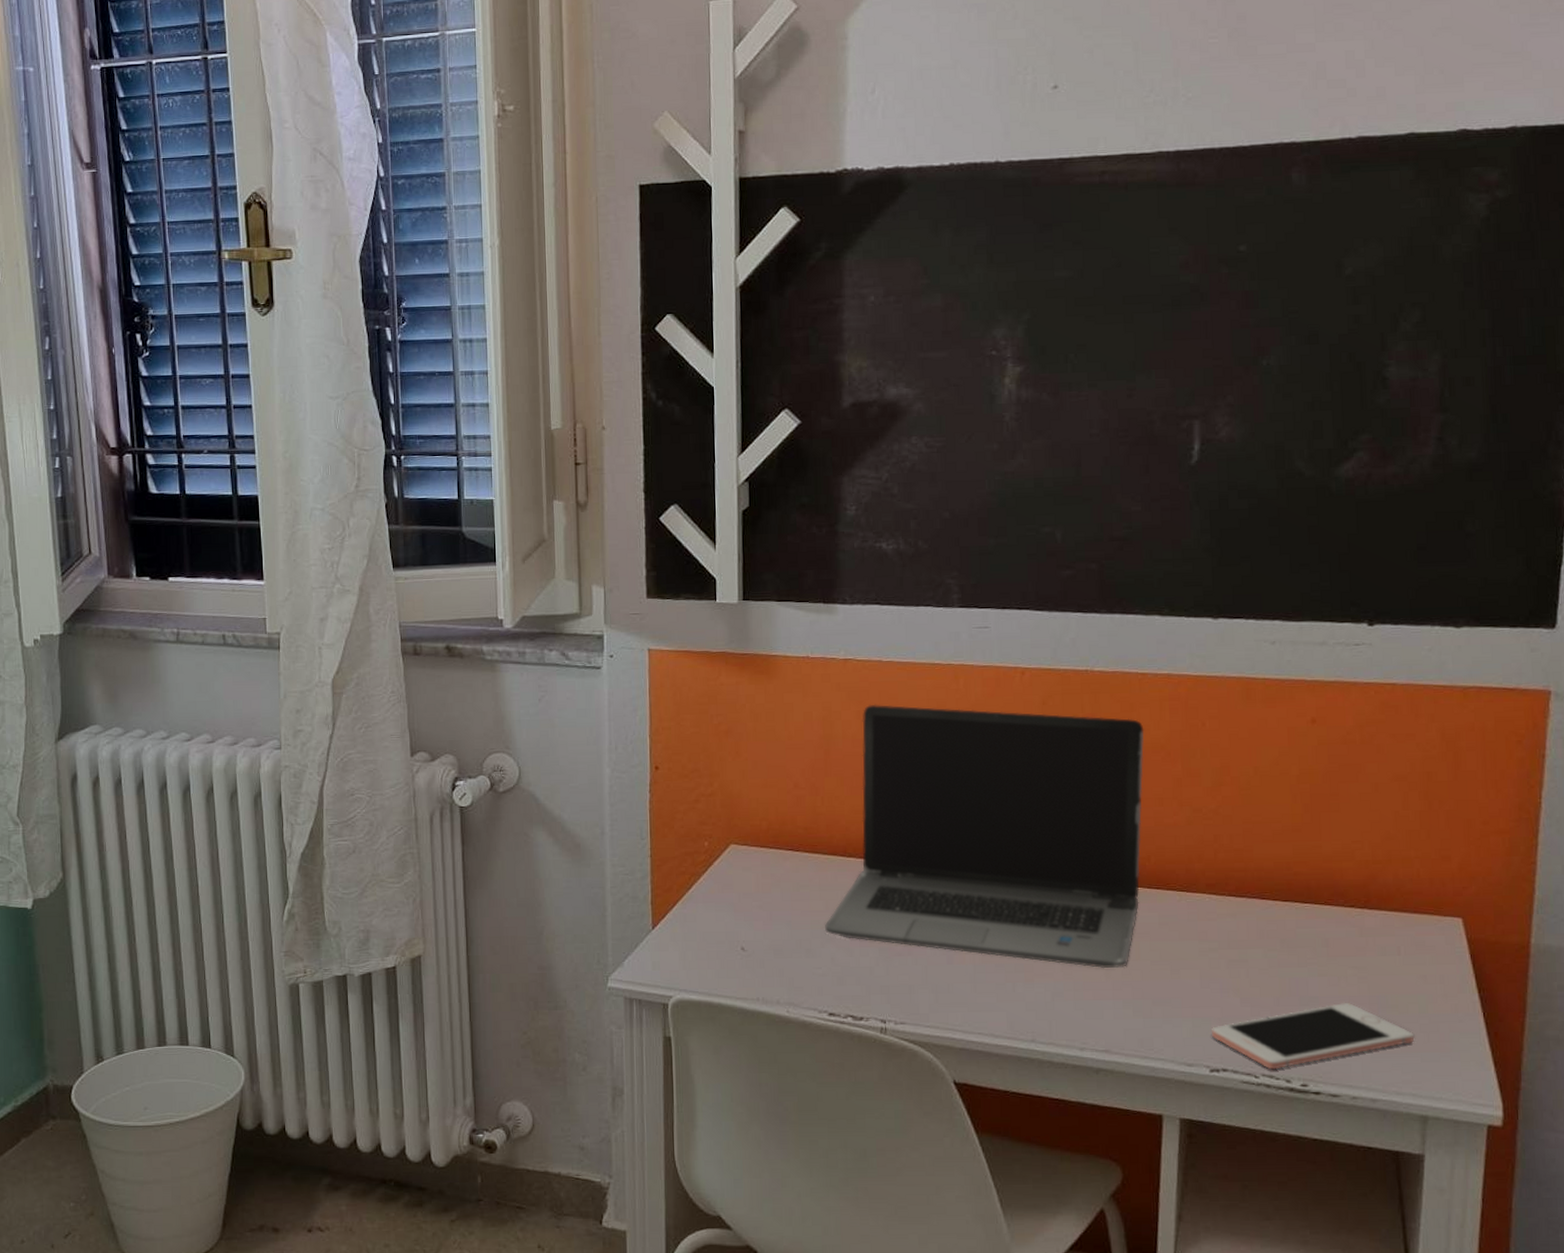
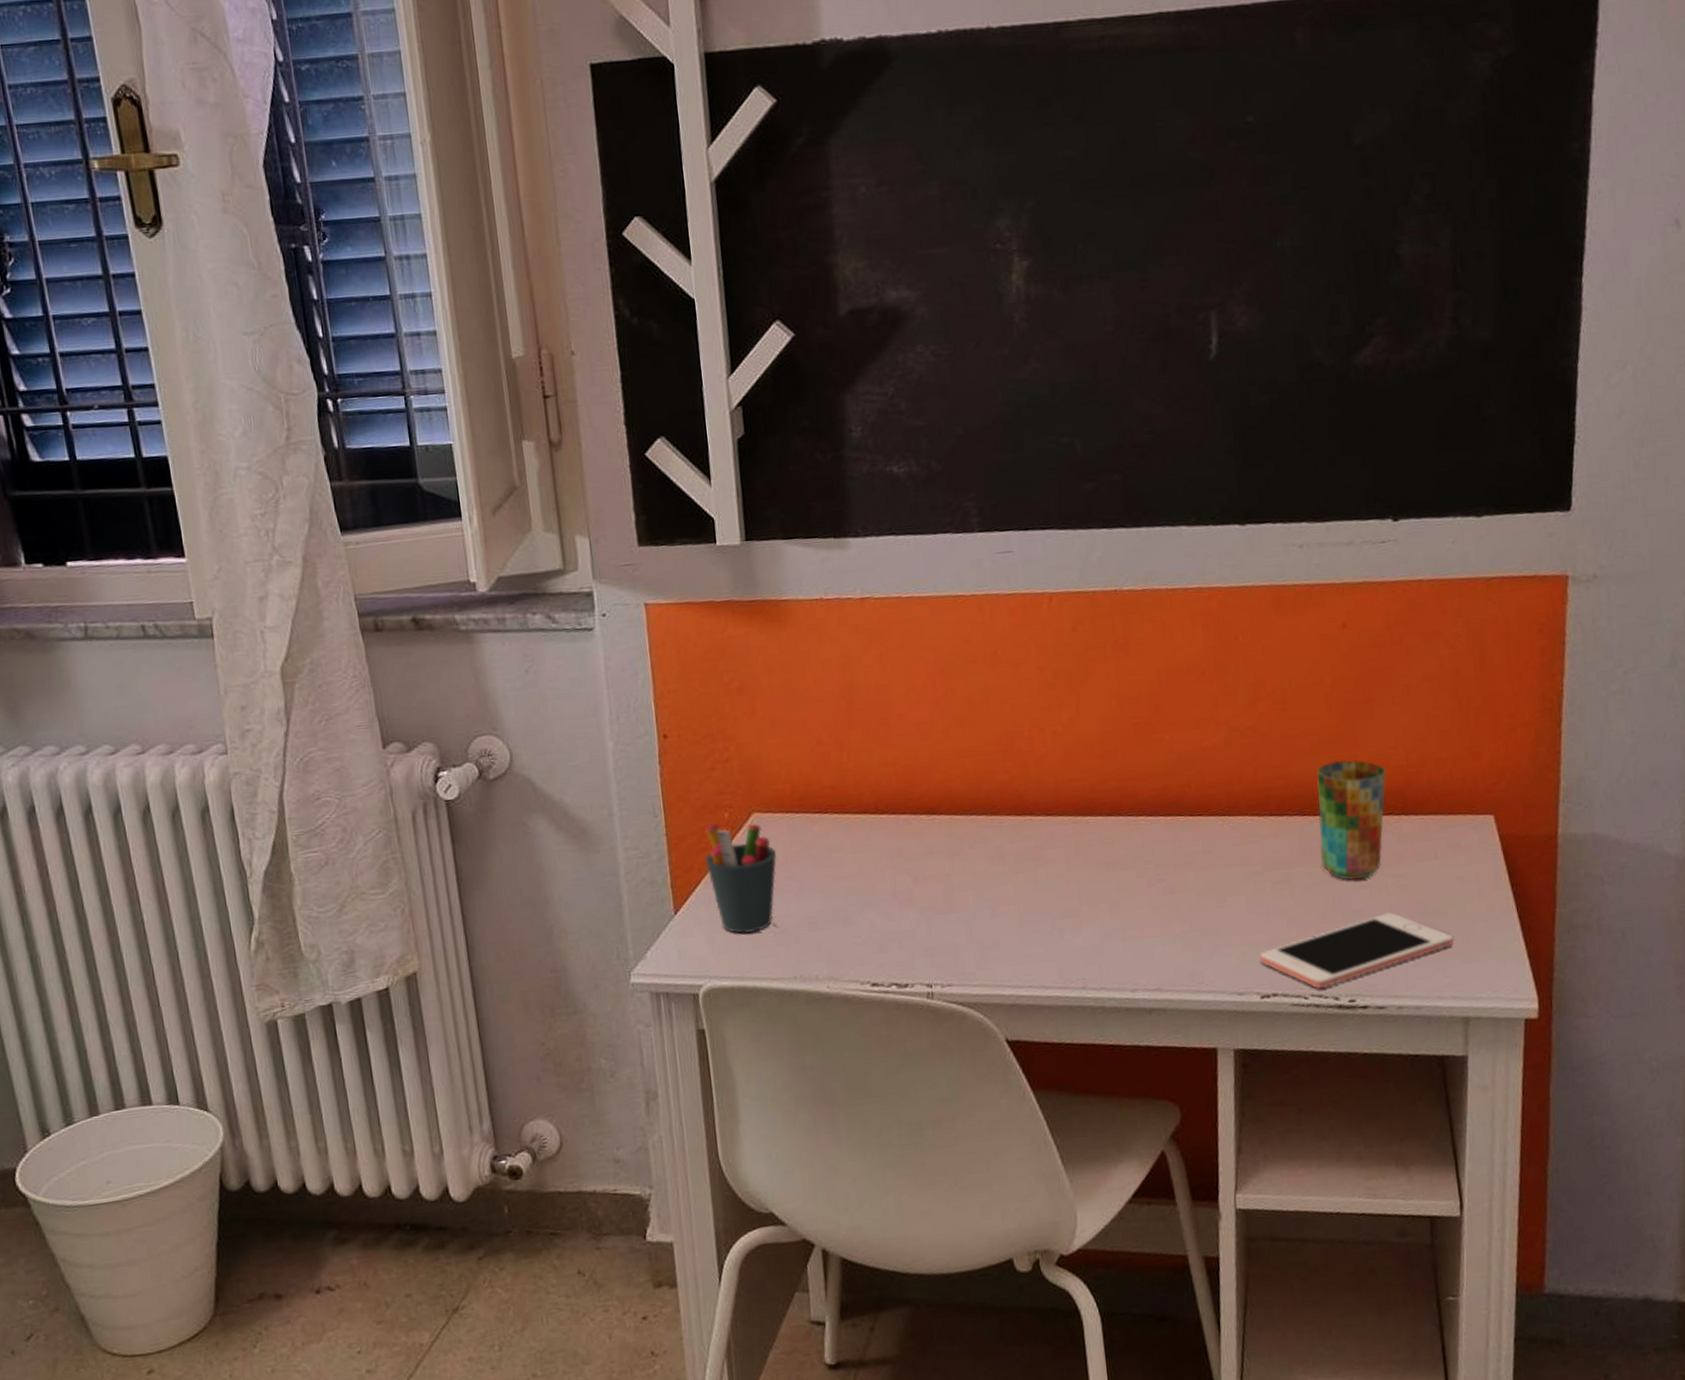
pen holder: none [683,850,749,954] -> present [704,823,776,934]
laptop computer: present [825,704,1145,969] -> none [861,638,1182,905]
cup: none [1277,849,1350,967] -> present [1316,760,1386,881]

